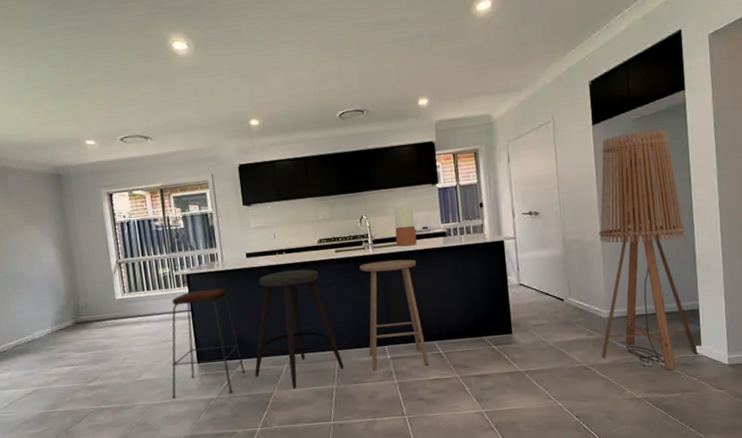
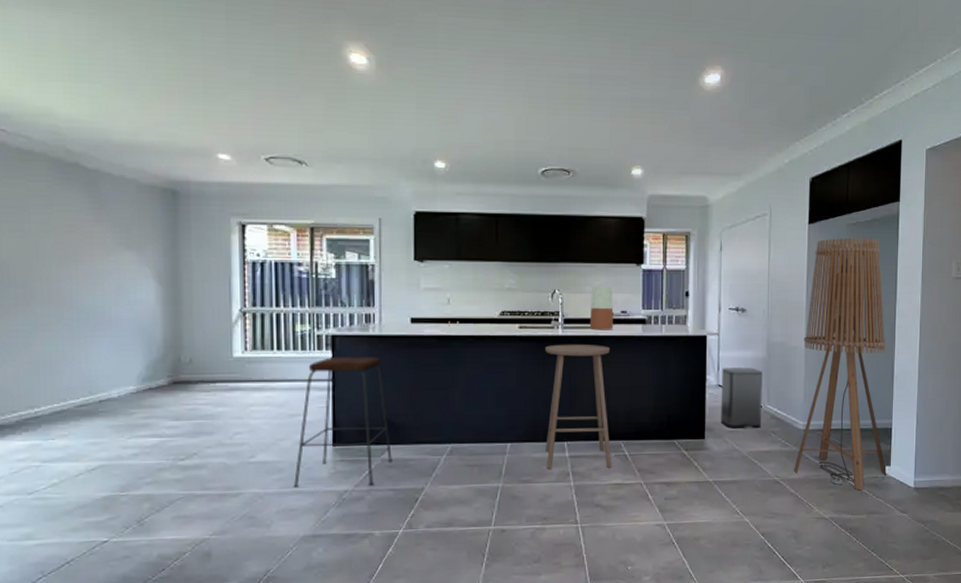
bar stool: present [255,269,344,389] -> none [405,343,514,485]
pedal bin: none [522,265,565,322] -> present [720,368,763,429]

